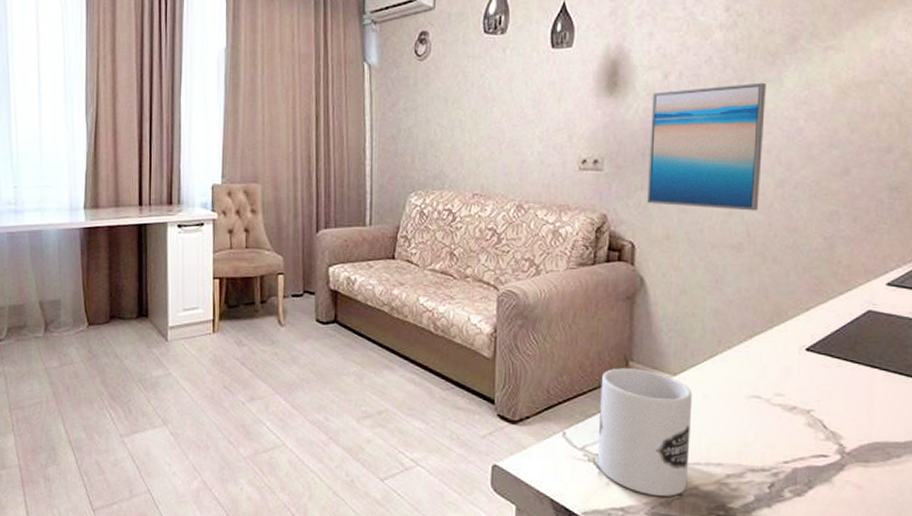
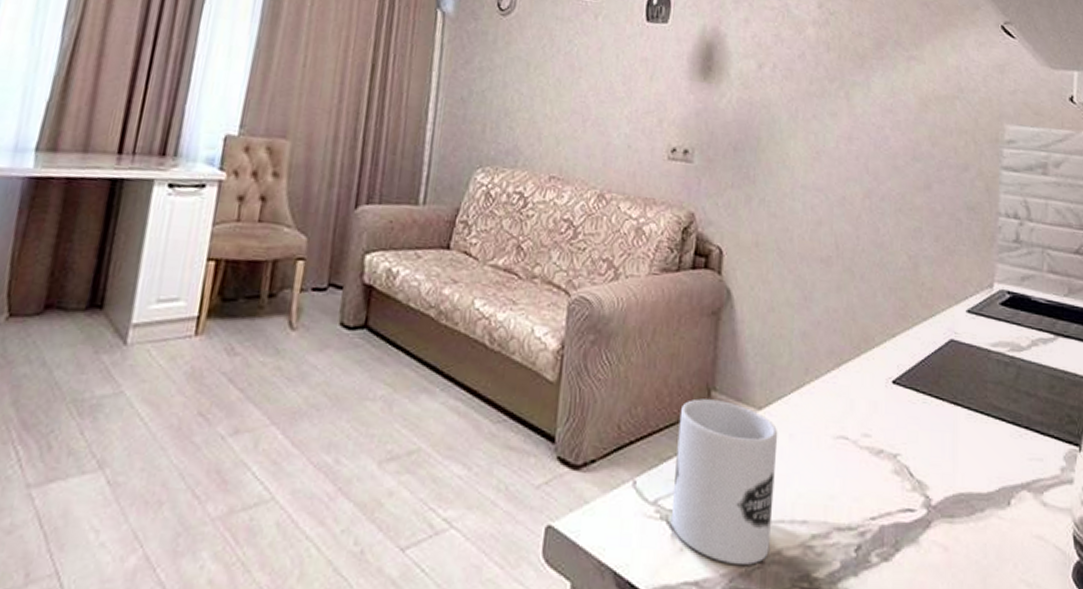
wall art: present [646,82,766,211] -> none [736,82,855,222]

